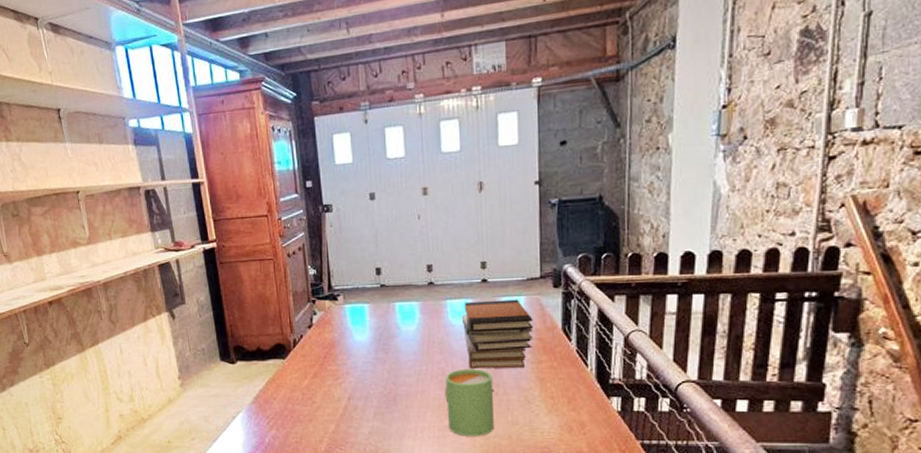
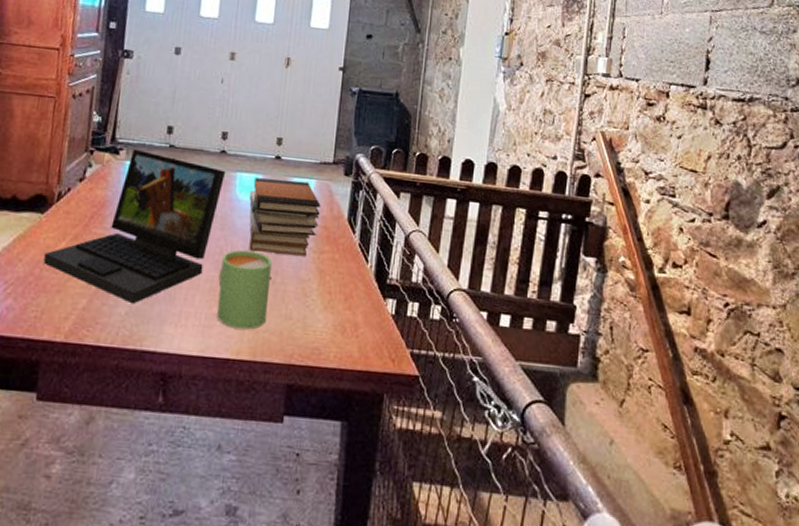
laptop: none [293,293,437,425] -> present [43,148,226,304]

